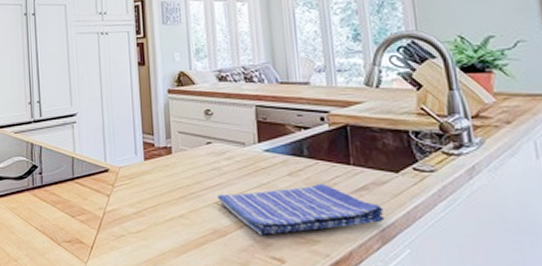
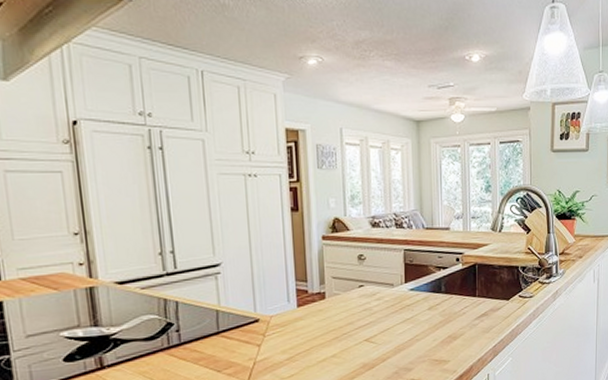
dish towel: present [216,184,385,235] -> none [367,314,497,363]

